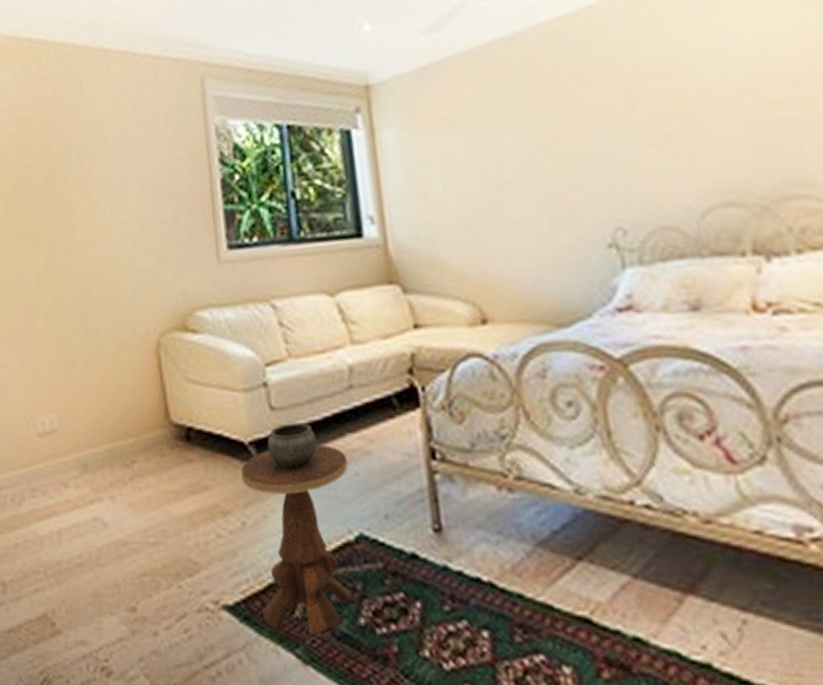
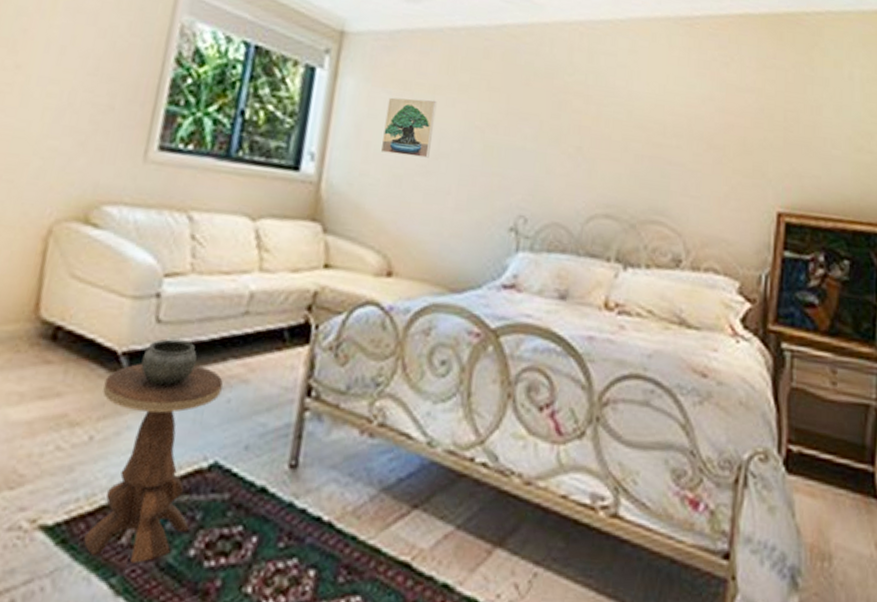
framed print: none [433,128,494,198] -> present [381,97,437,158]

